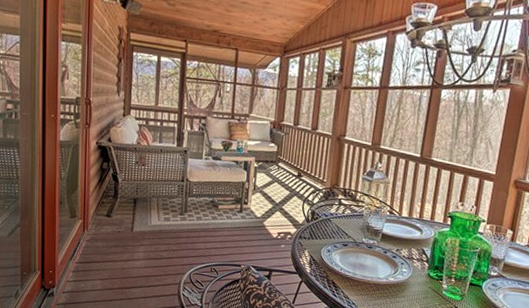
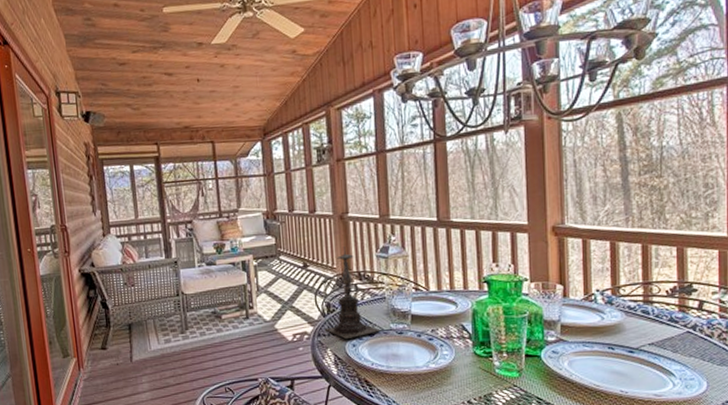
candle holder: none [306,165,355,245] -> present [324,246,382,339]

